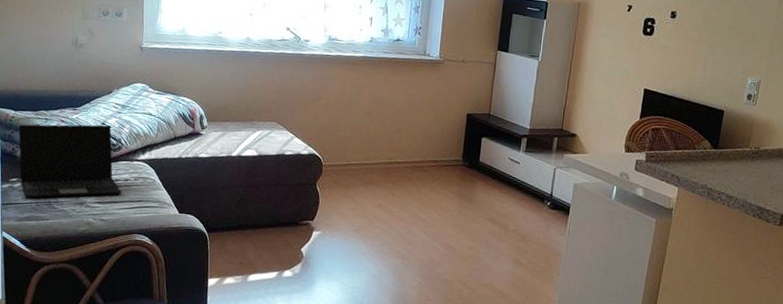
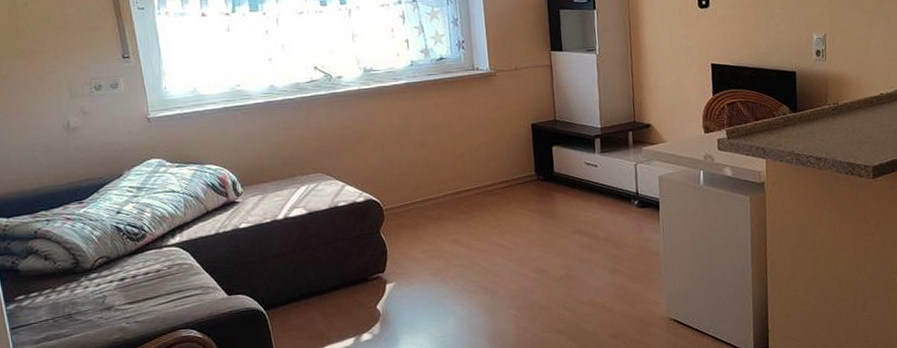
laptop: present [18,124,121,199] -> none [14,213,155,316]

